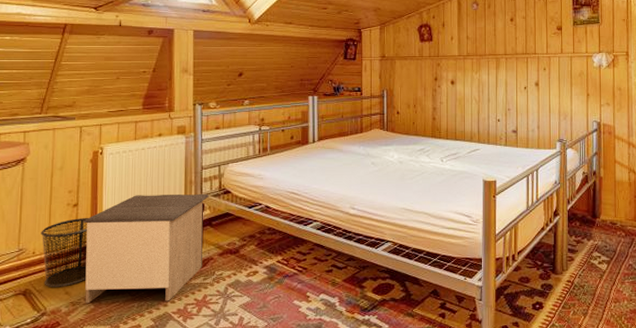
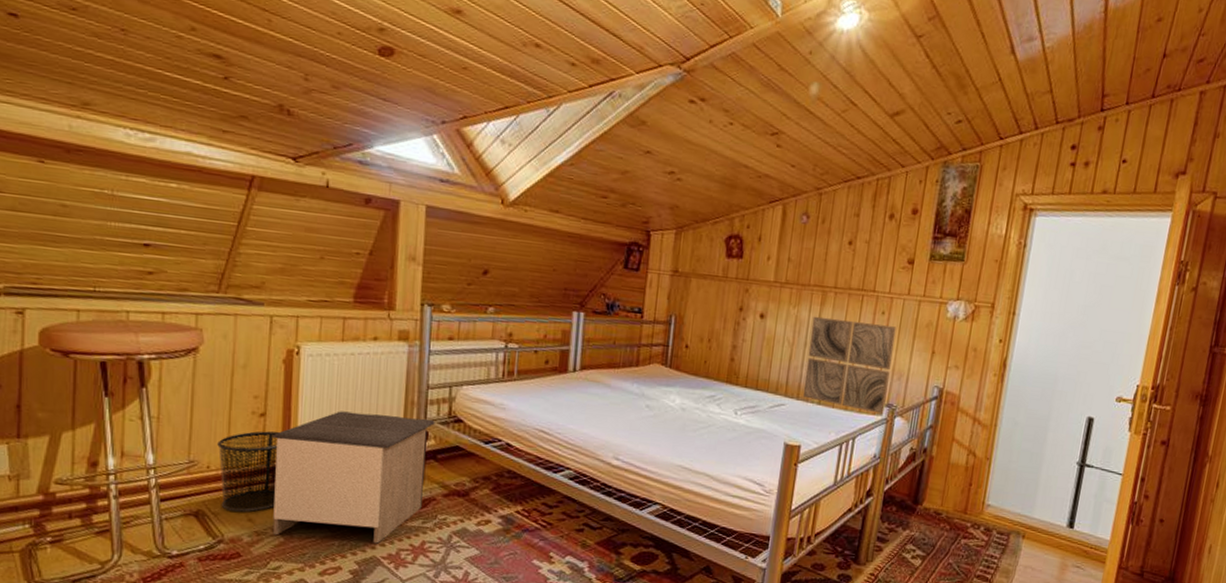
wall art: none [491,78,557,148] -> present [802,316,897,414]

